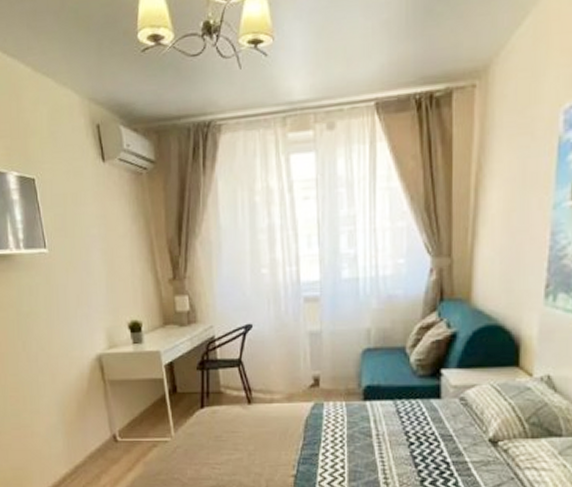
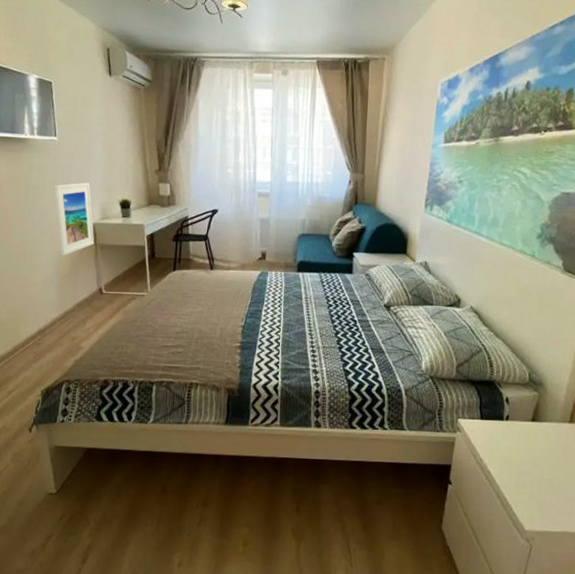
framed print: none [49,303,103,398] -> present [54,182,95,256]

